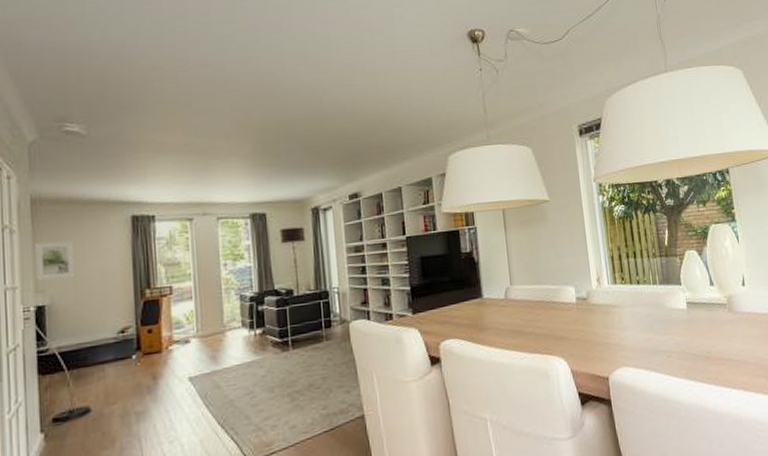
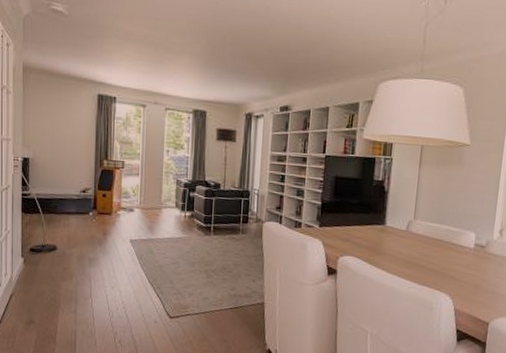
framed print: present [34,240,76,281] -> none [23,104,54,140]

